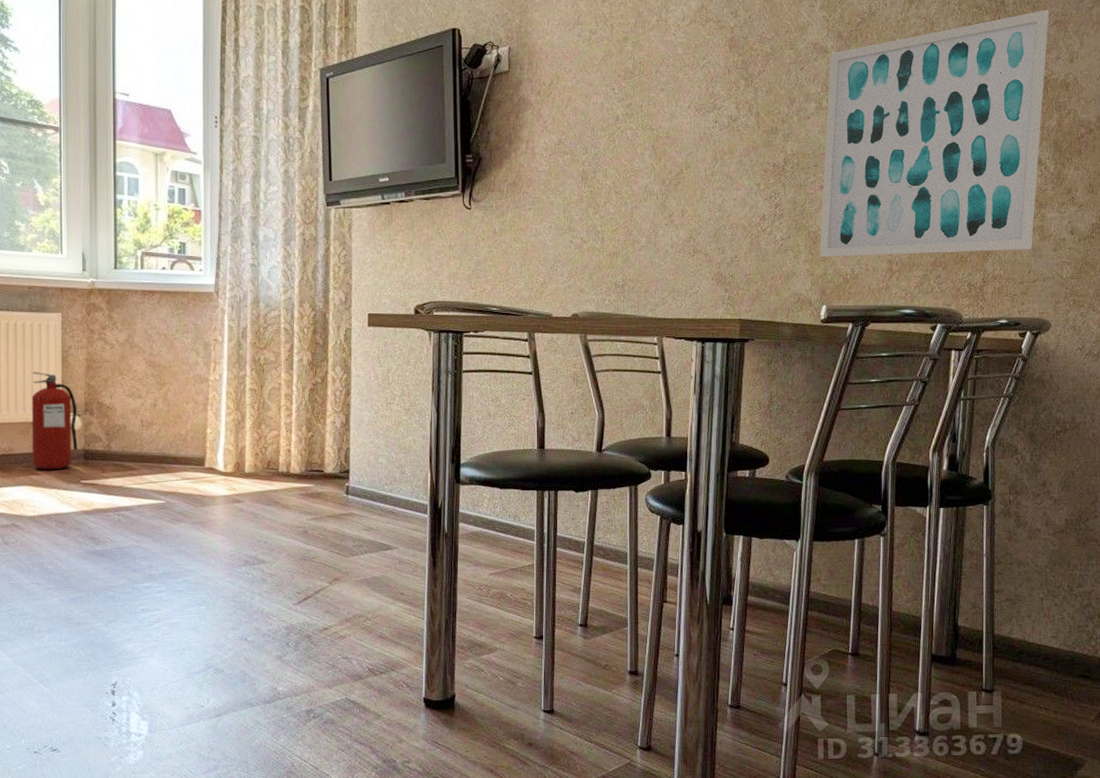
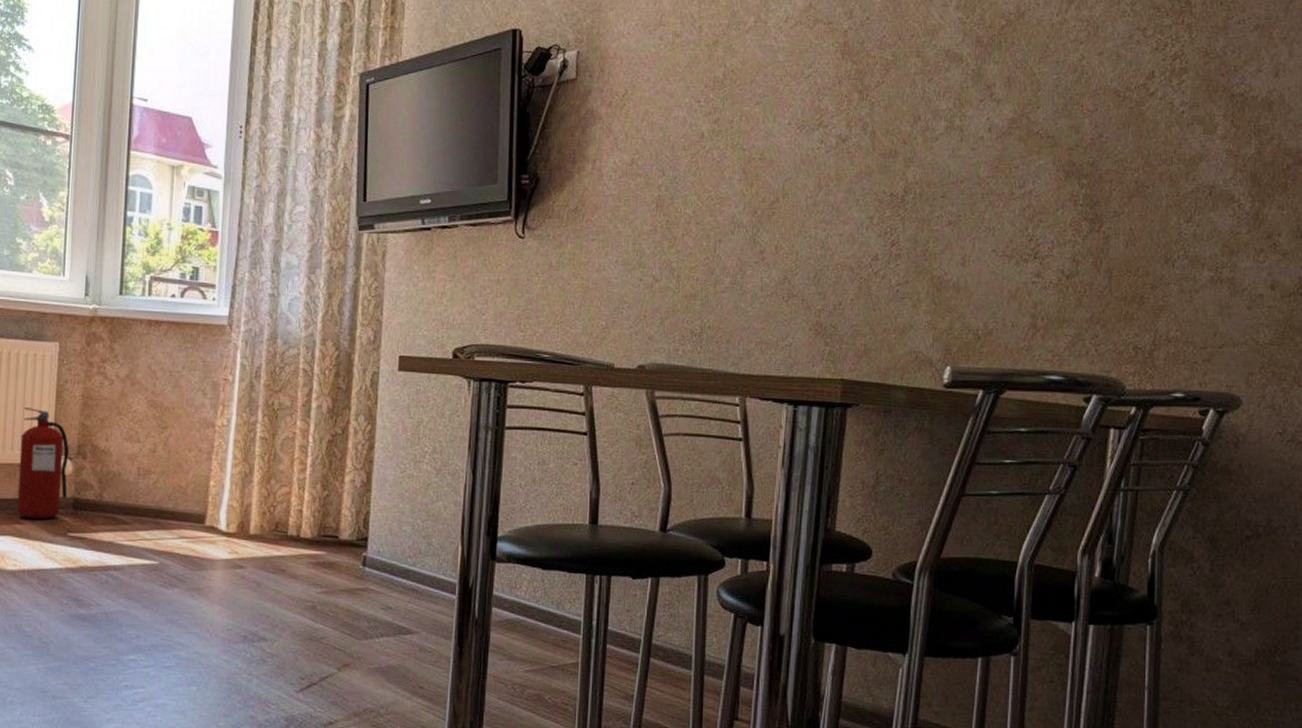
wall art: present [819,9,1049,257] -> none [944,11,1249,308]

